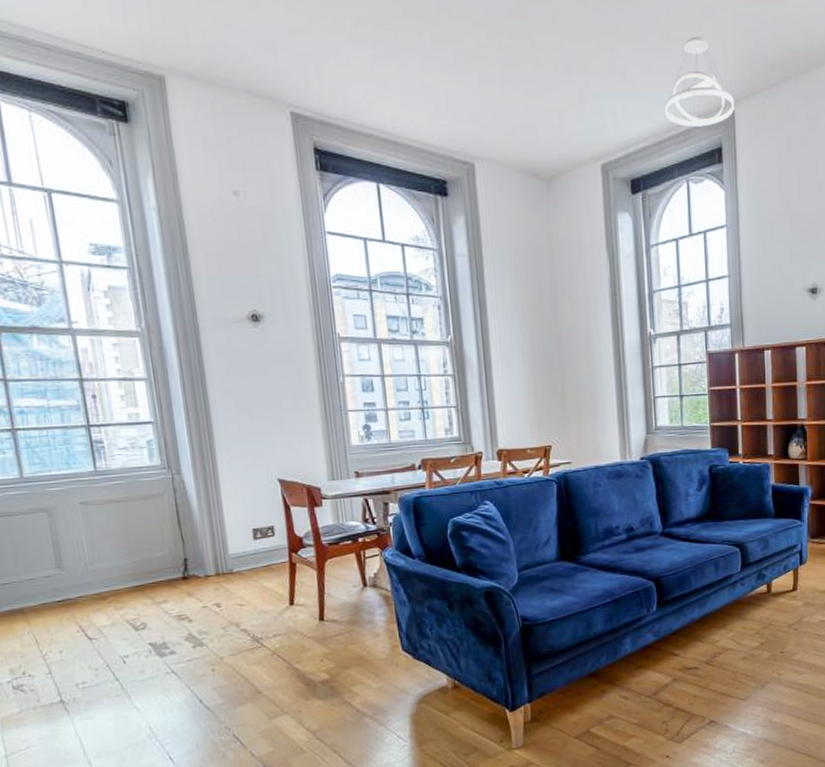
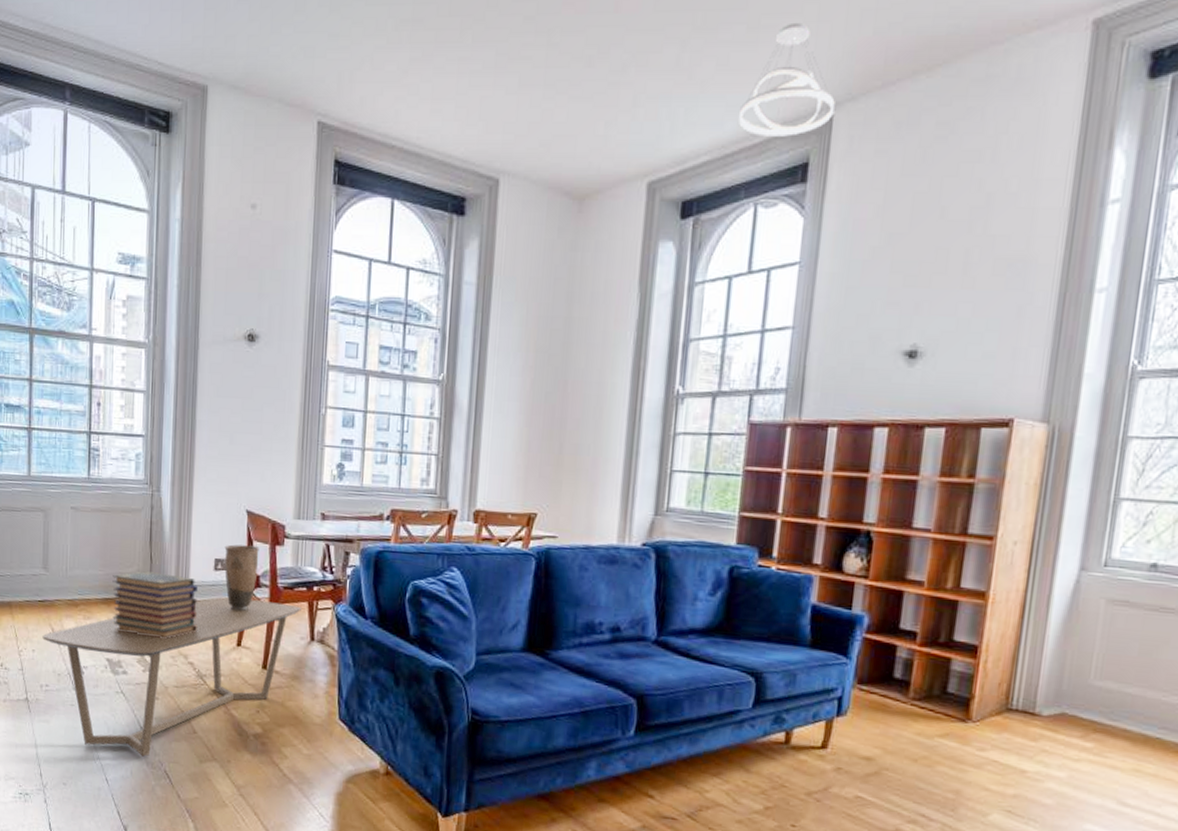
coffee table: none [69,558,350,731] -> present [42,597,301,757]
book stack: none [141,550,245,615] -> present [112,571,198,639]
vase: none [261,511,300,574] -> present [224,544,259,612]

